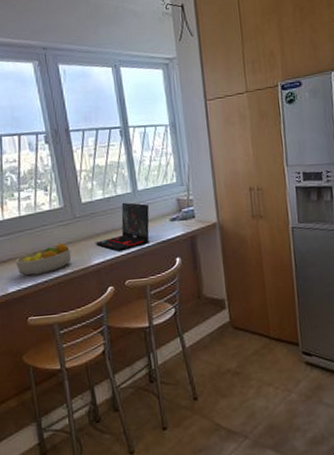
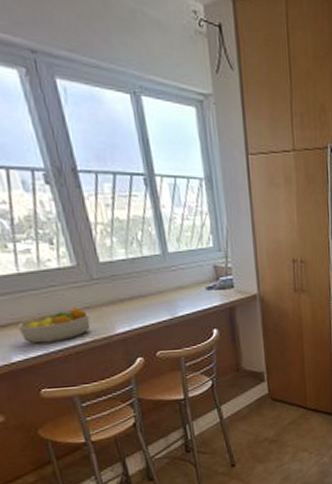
laptop: present [95,202,150,251] -> none [118,265,183,320]

